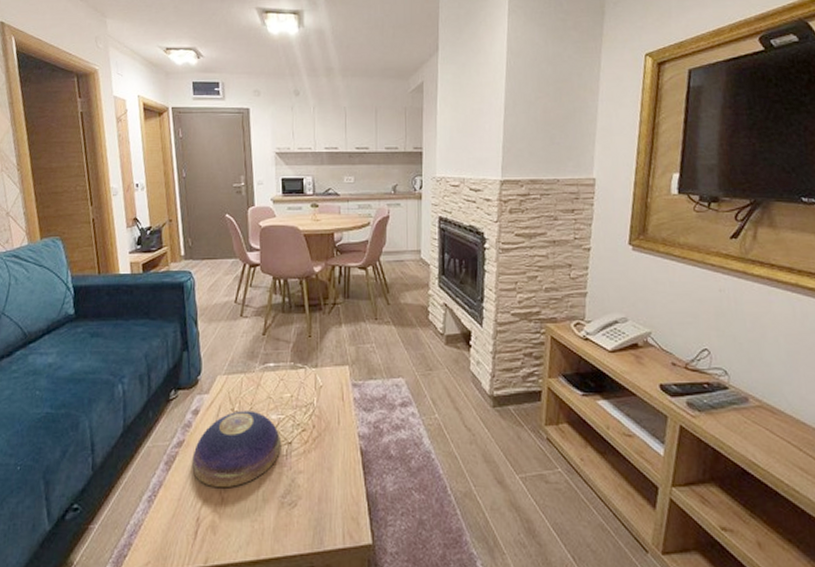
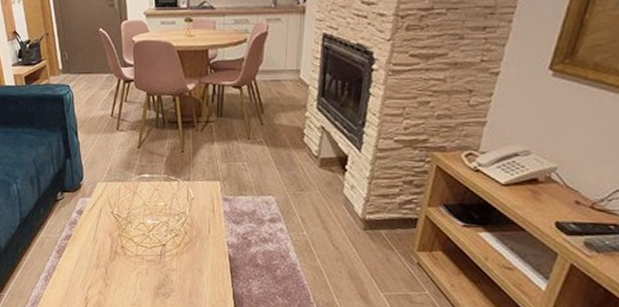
decorative bowl: present [192,410,282,488] -> none [79,214,156,276]

